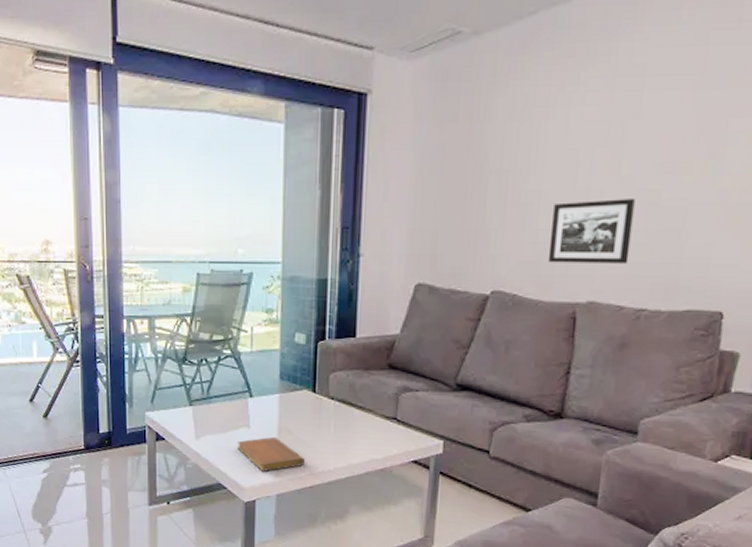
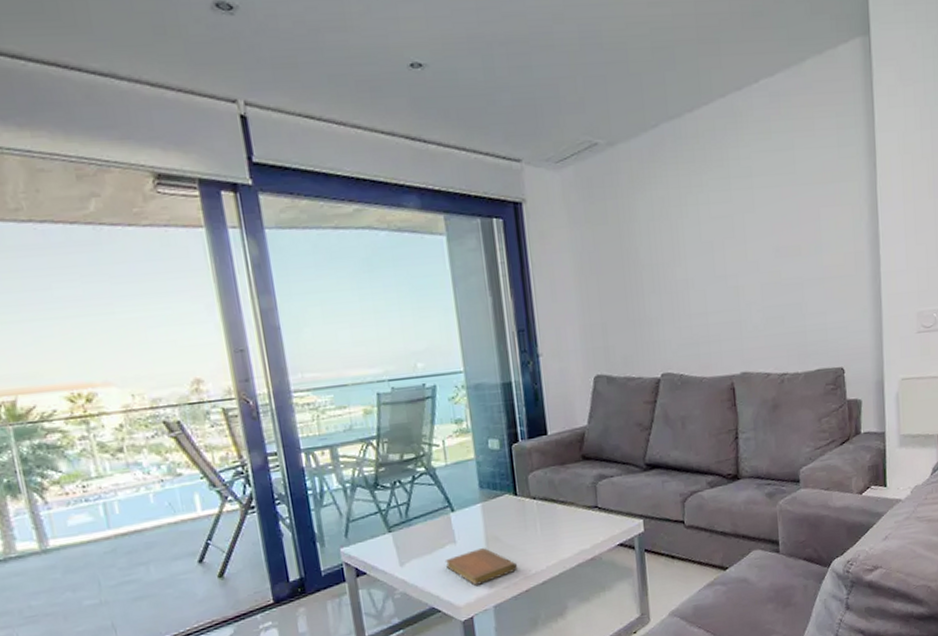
picture frame: present [547,199,635,264] -> none [700,280,767,343]

